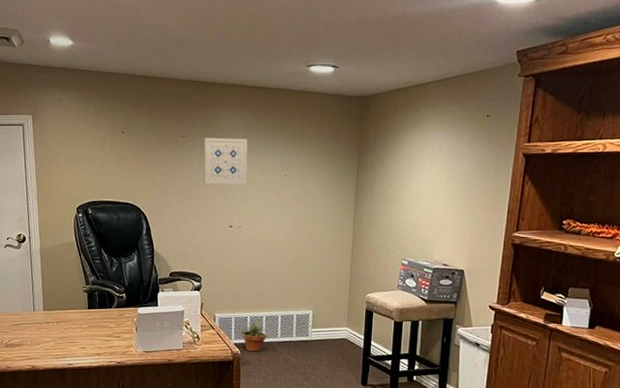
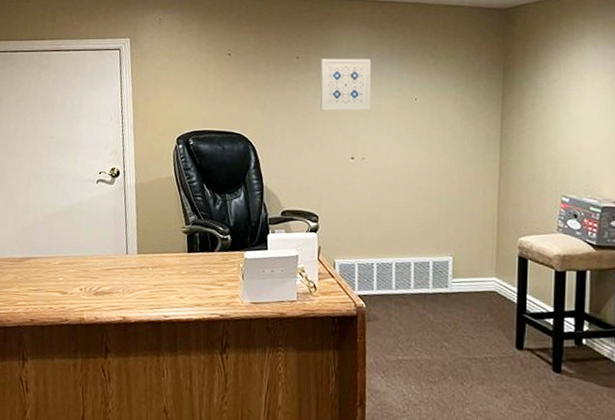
potted plant: present [240,319,269,352] -> none [365,267,400,306]

